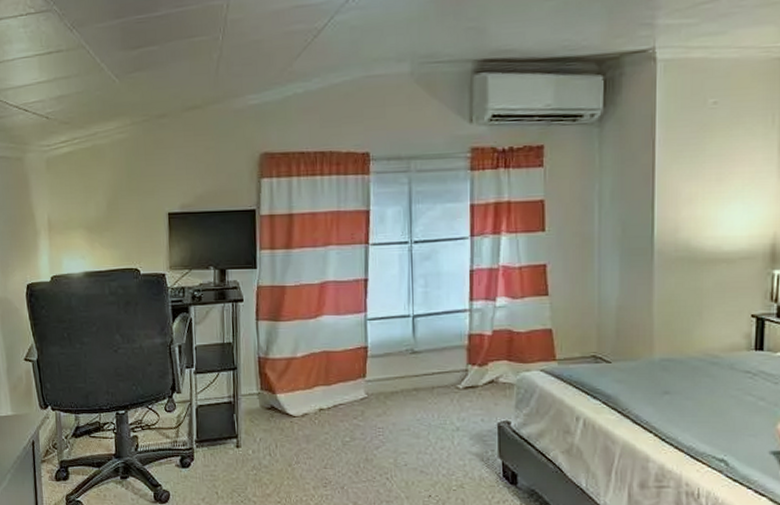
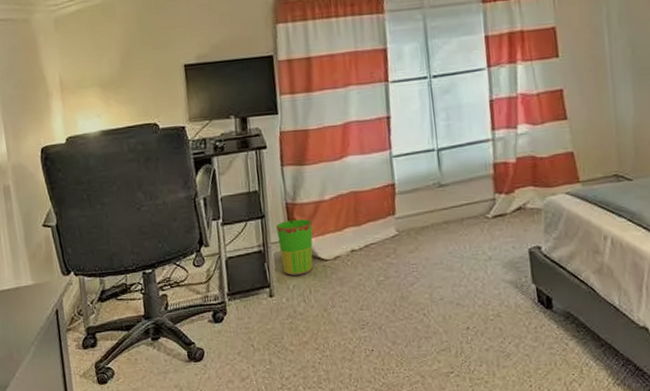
waste bin: none [248,374,283,429] -> present [276,218,313,275]

